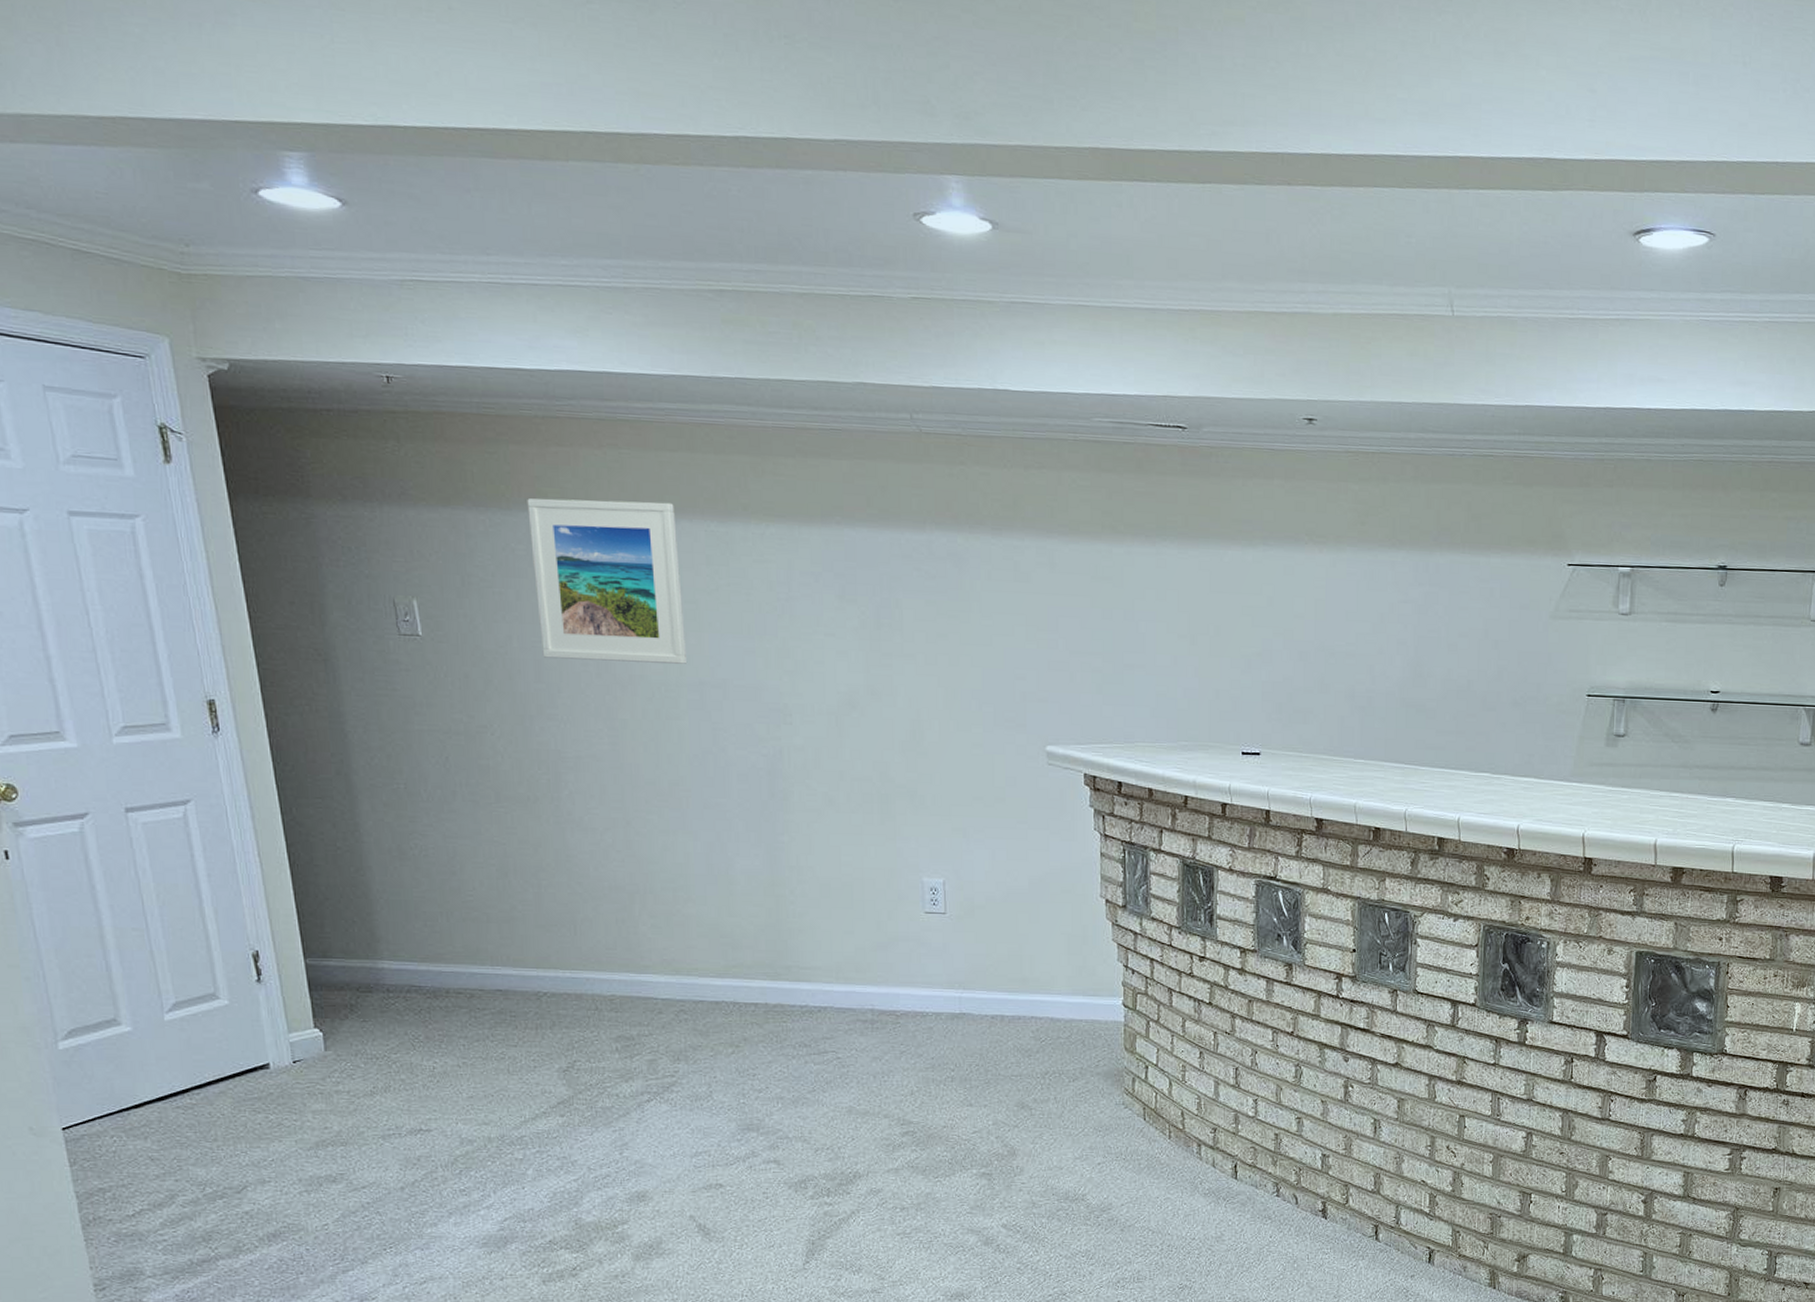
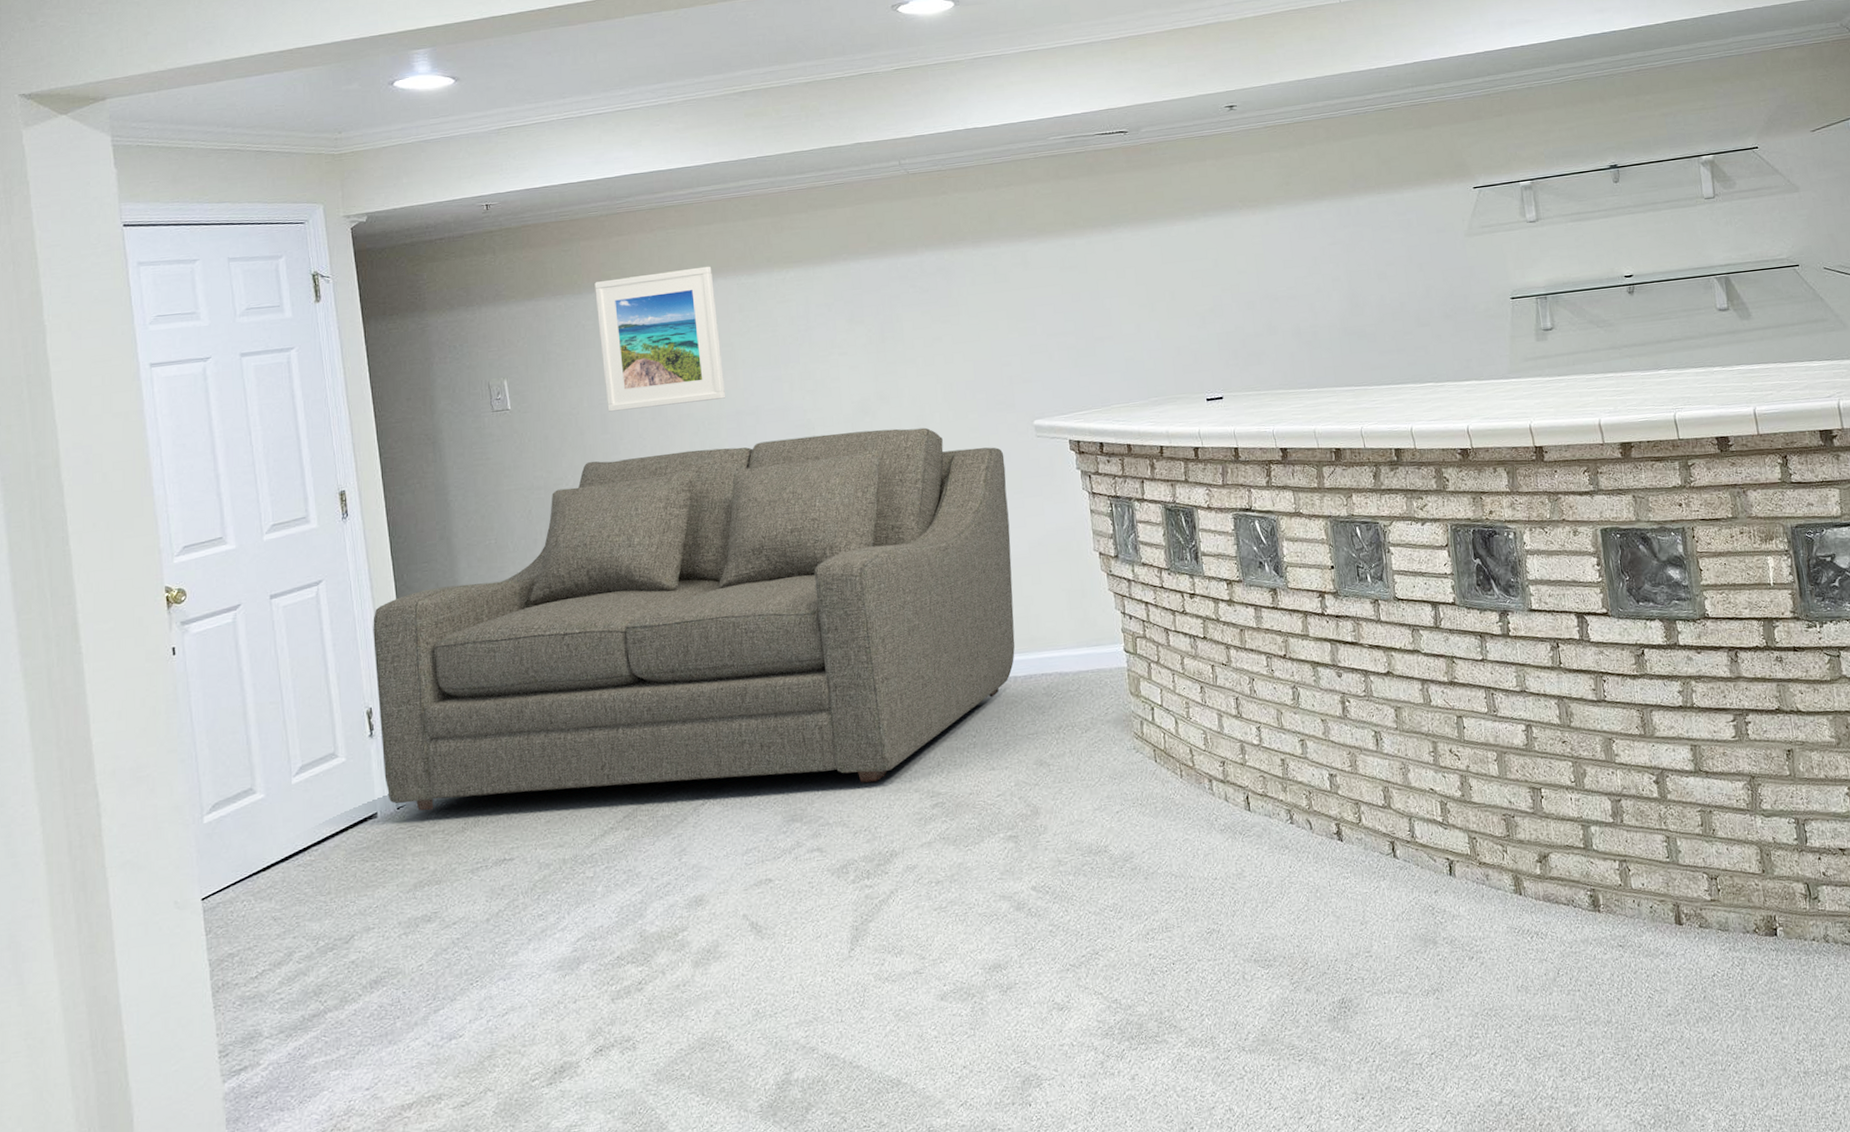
sofa: none [256,712,1010,1101] -> present [373,427,1015,811]

